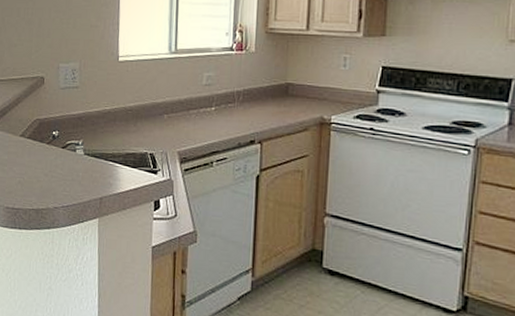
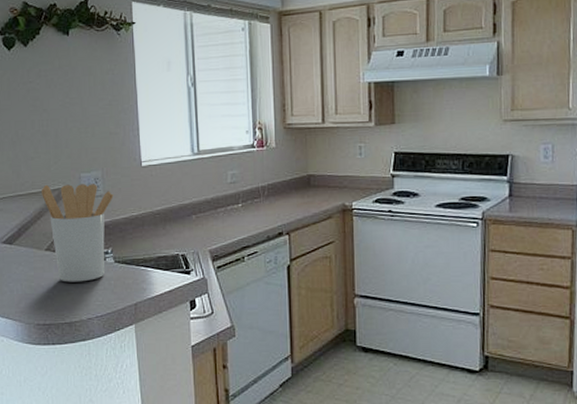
utensil holder: none [21,71,89,171] -> present [42,184,114,282]

